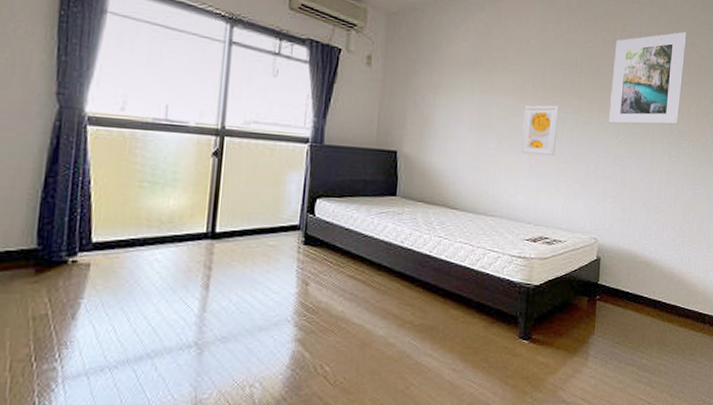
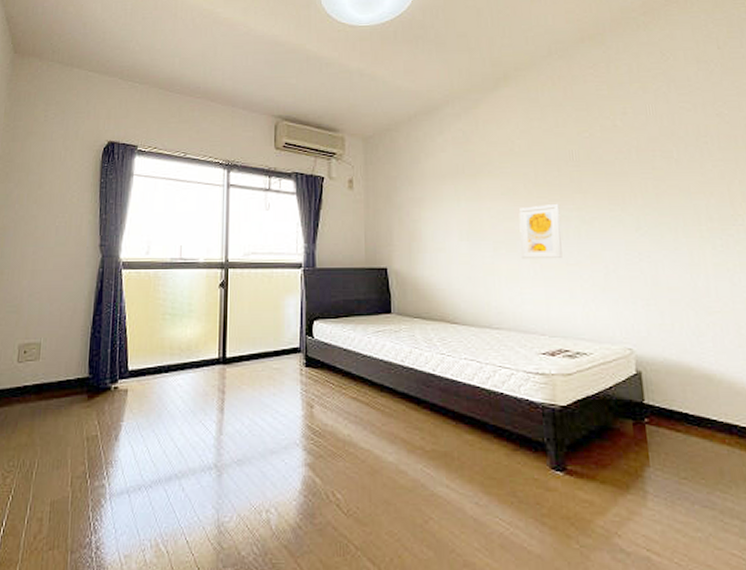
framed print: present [608,32,687,125] -> none [617,103,719,216]

